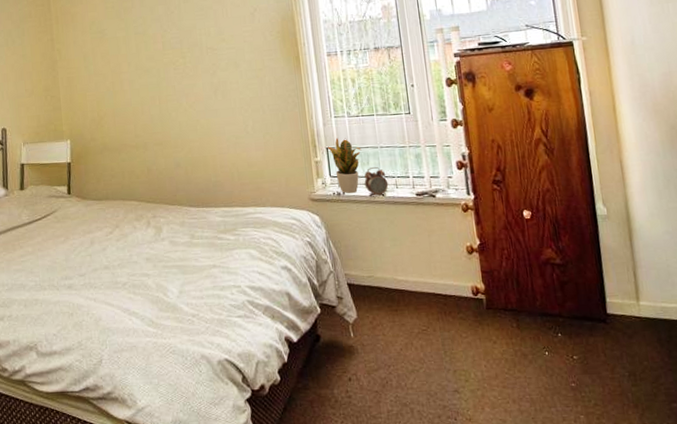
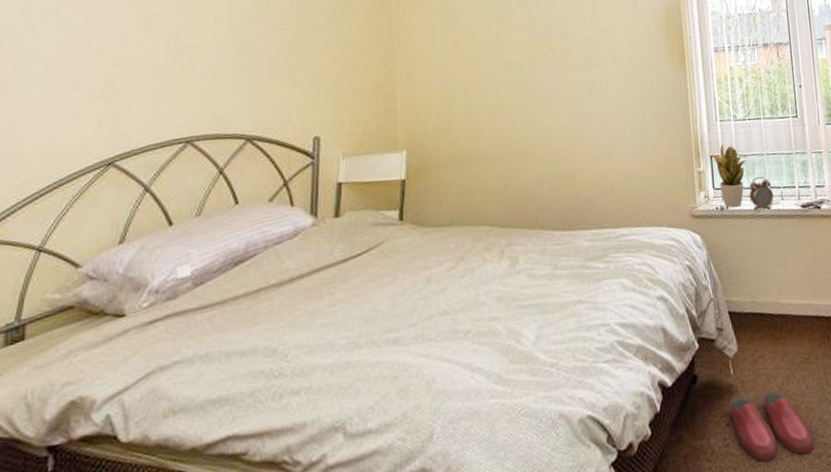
slippers: none [351,355,433,415] -> present [730,390,814,462]

